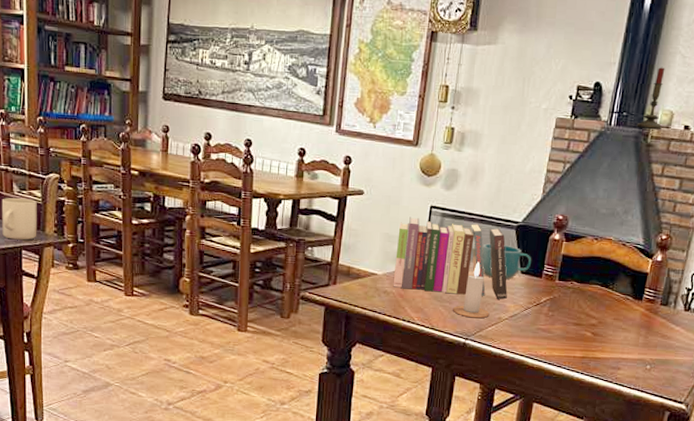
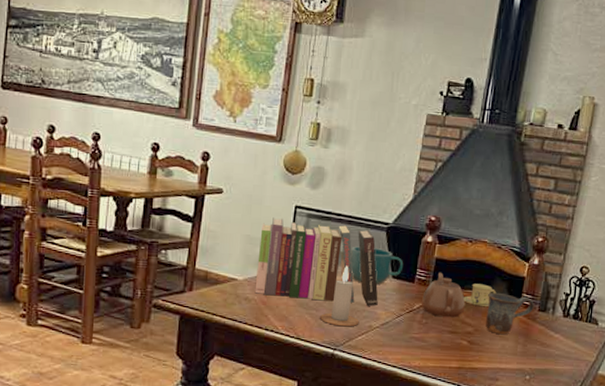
teapot: none [547,268,590,311] -> present [421,272,466,318]
cup and saucer: none [588,279,620,301] -> present [463,283,497,307]
mug: none [609,287,657,326] -> present [486,292,534,334]
candle: present [636,66,665,130] -> none [509,63,537,129]

